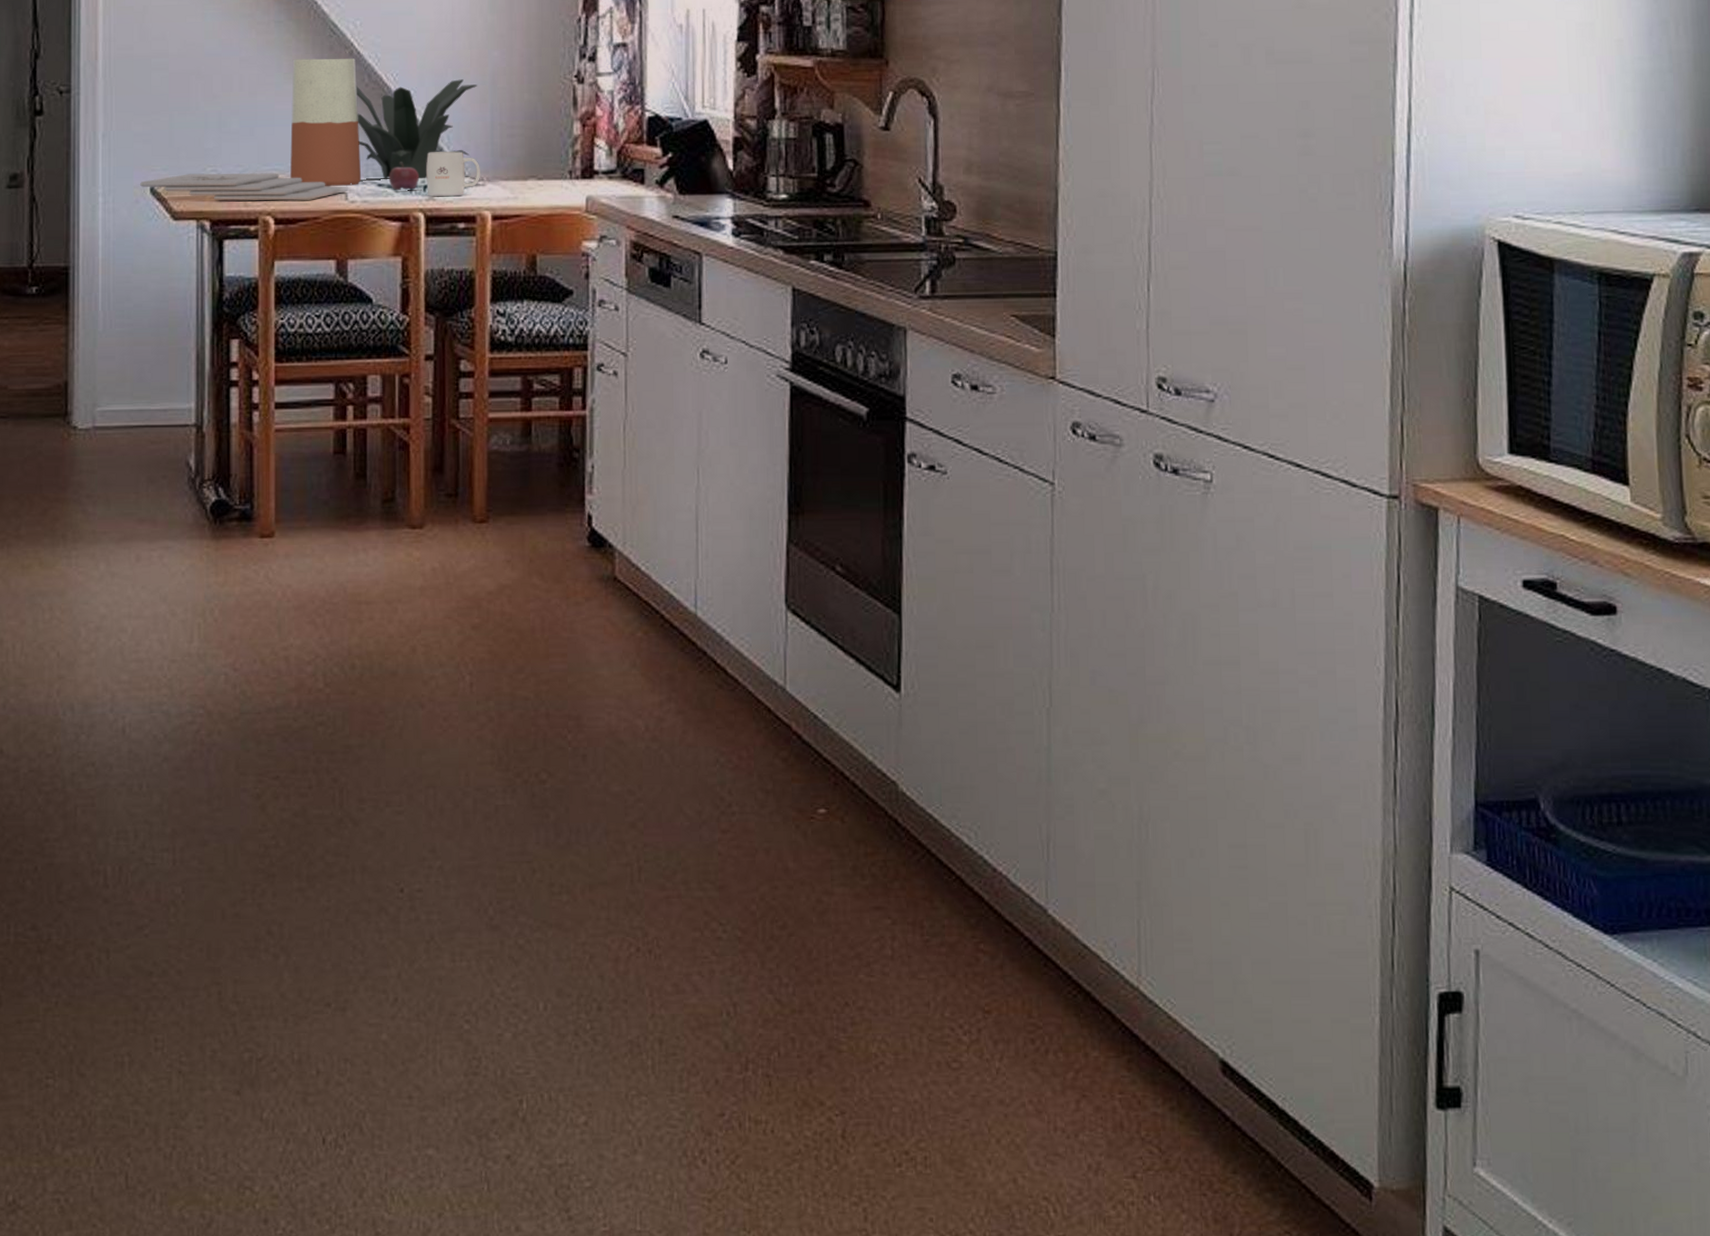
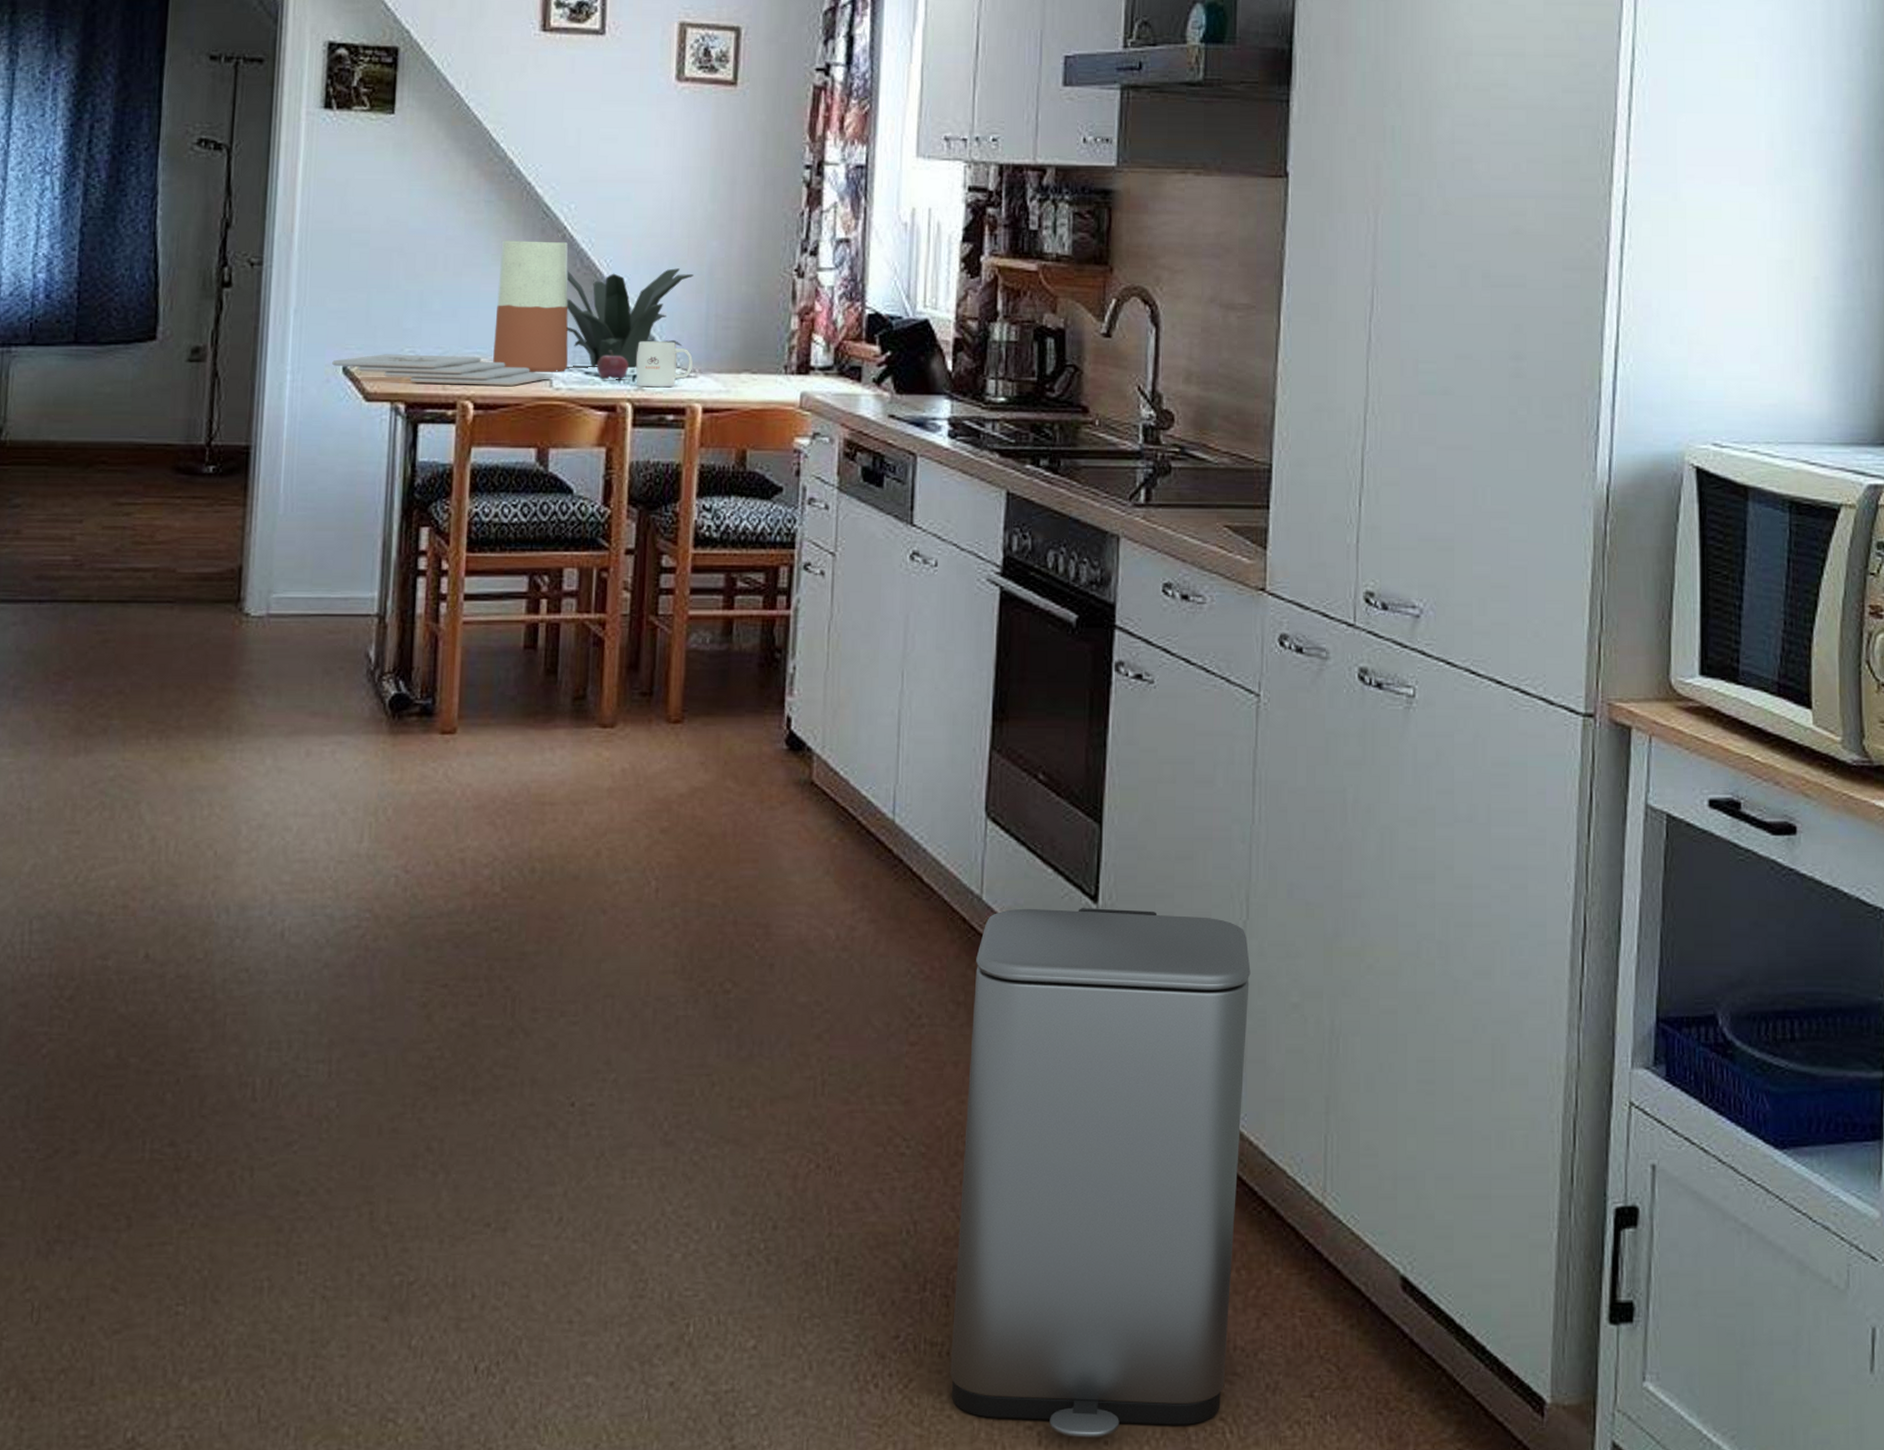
pedal bin: none [775,697,1056,1215] -> present [950,908,1251,1439]

